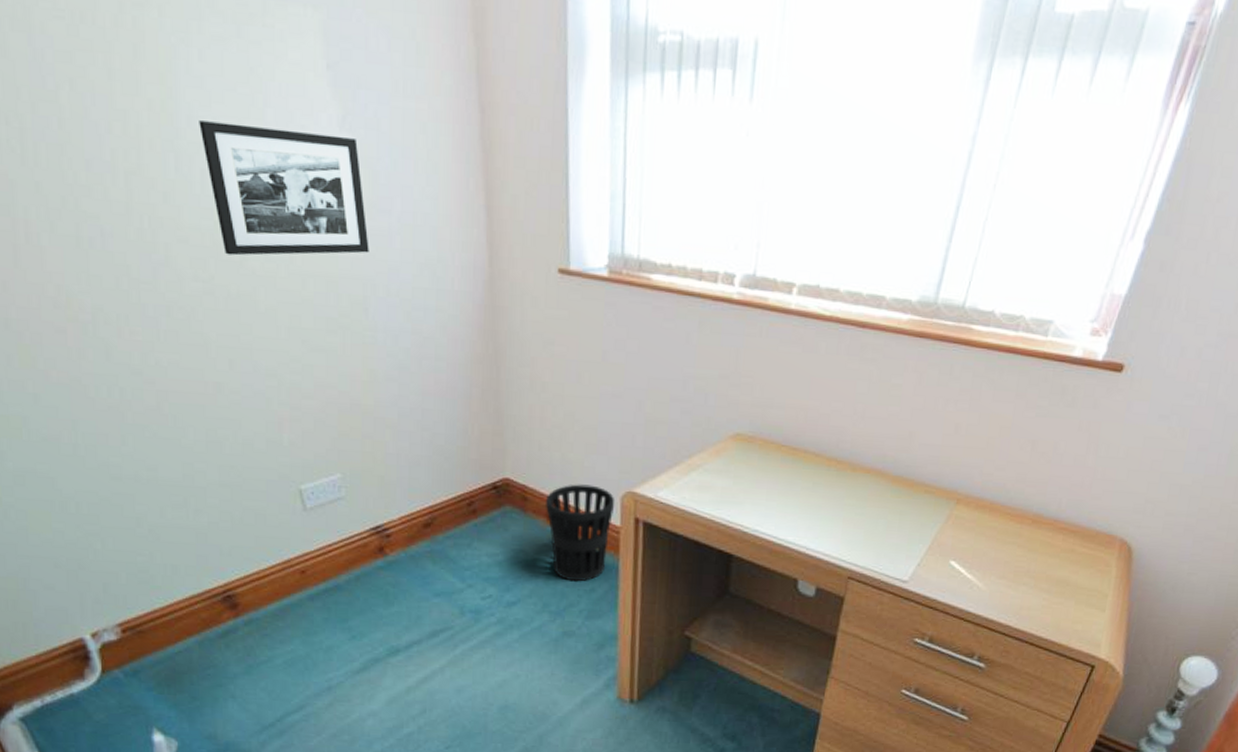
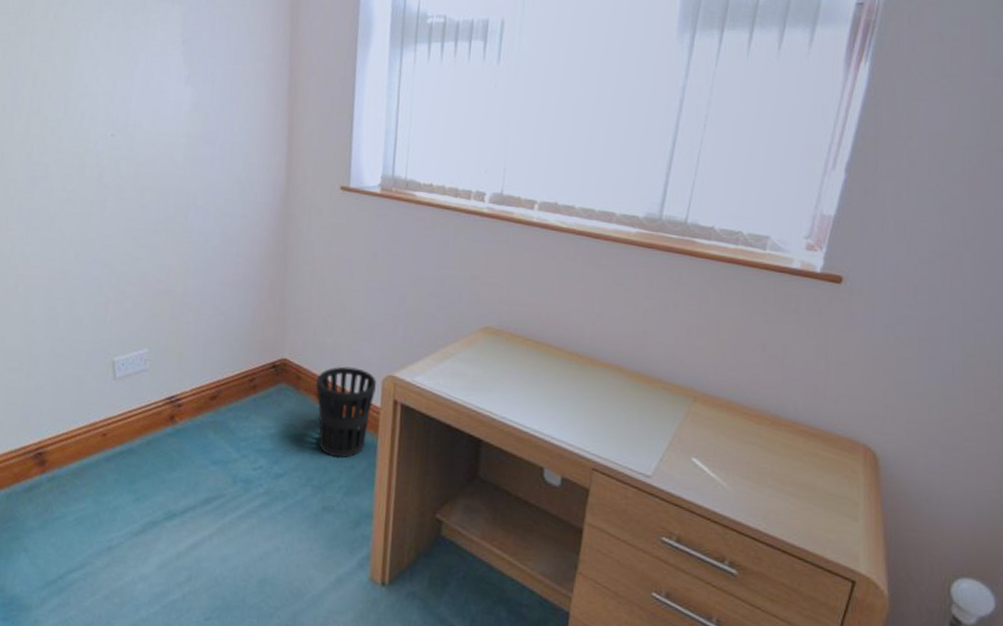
picture frame: present [199,120,369,256] -> none [86,78,197,173]

